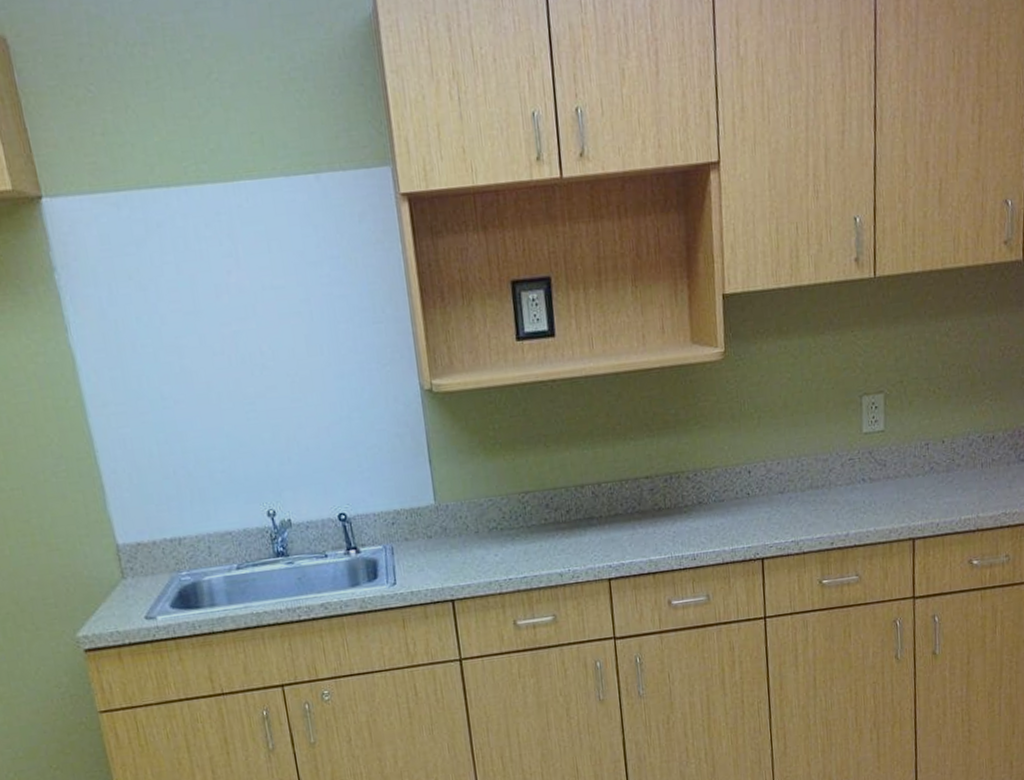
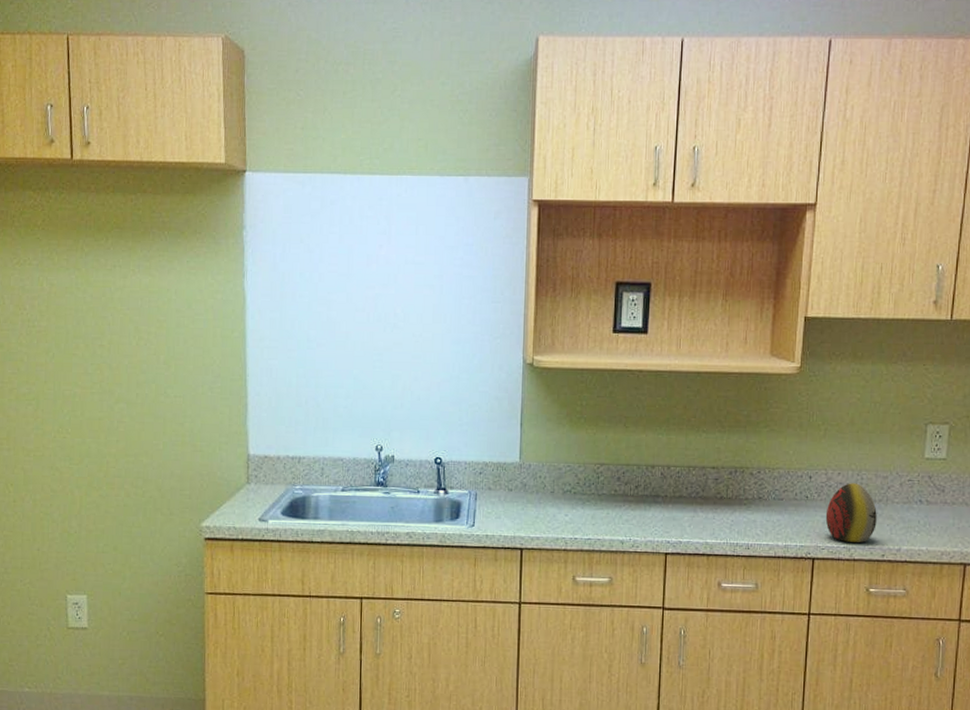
decorative egg: none [769,471,822,536] -> present [825,483,877,542]

